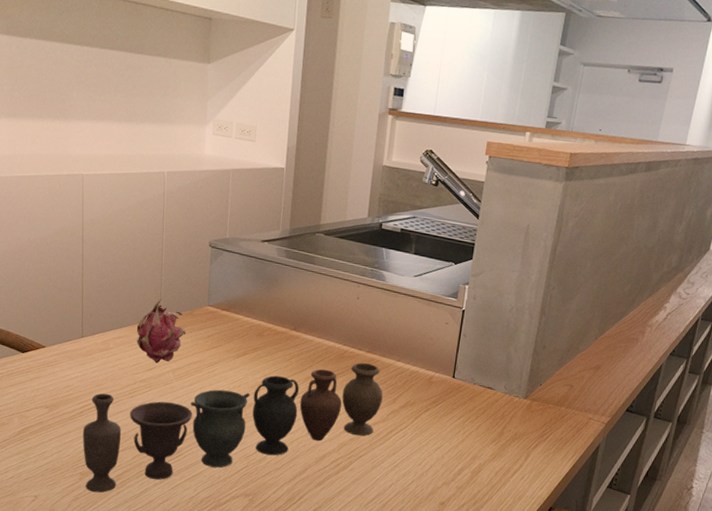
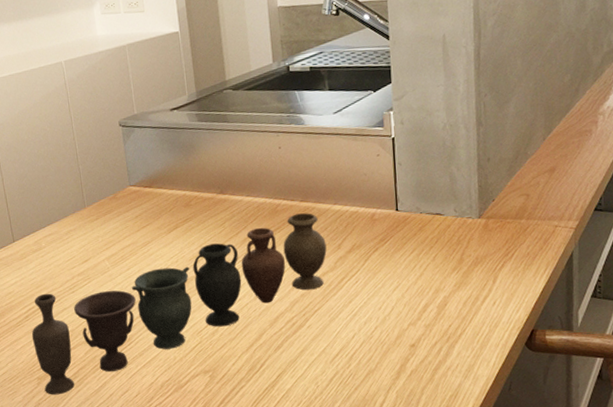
fruit: present [136,299,186,364] -> none [64,188,113,254]

